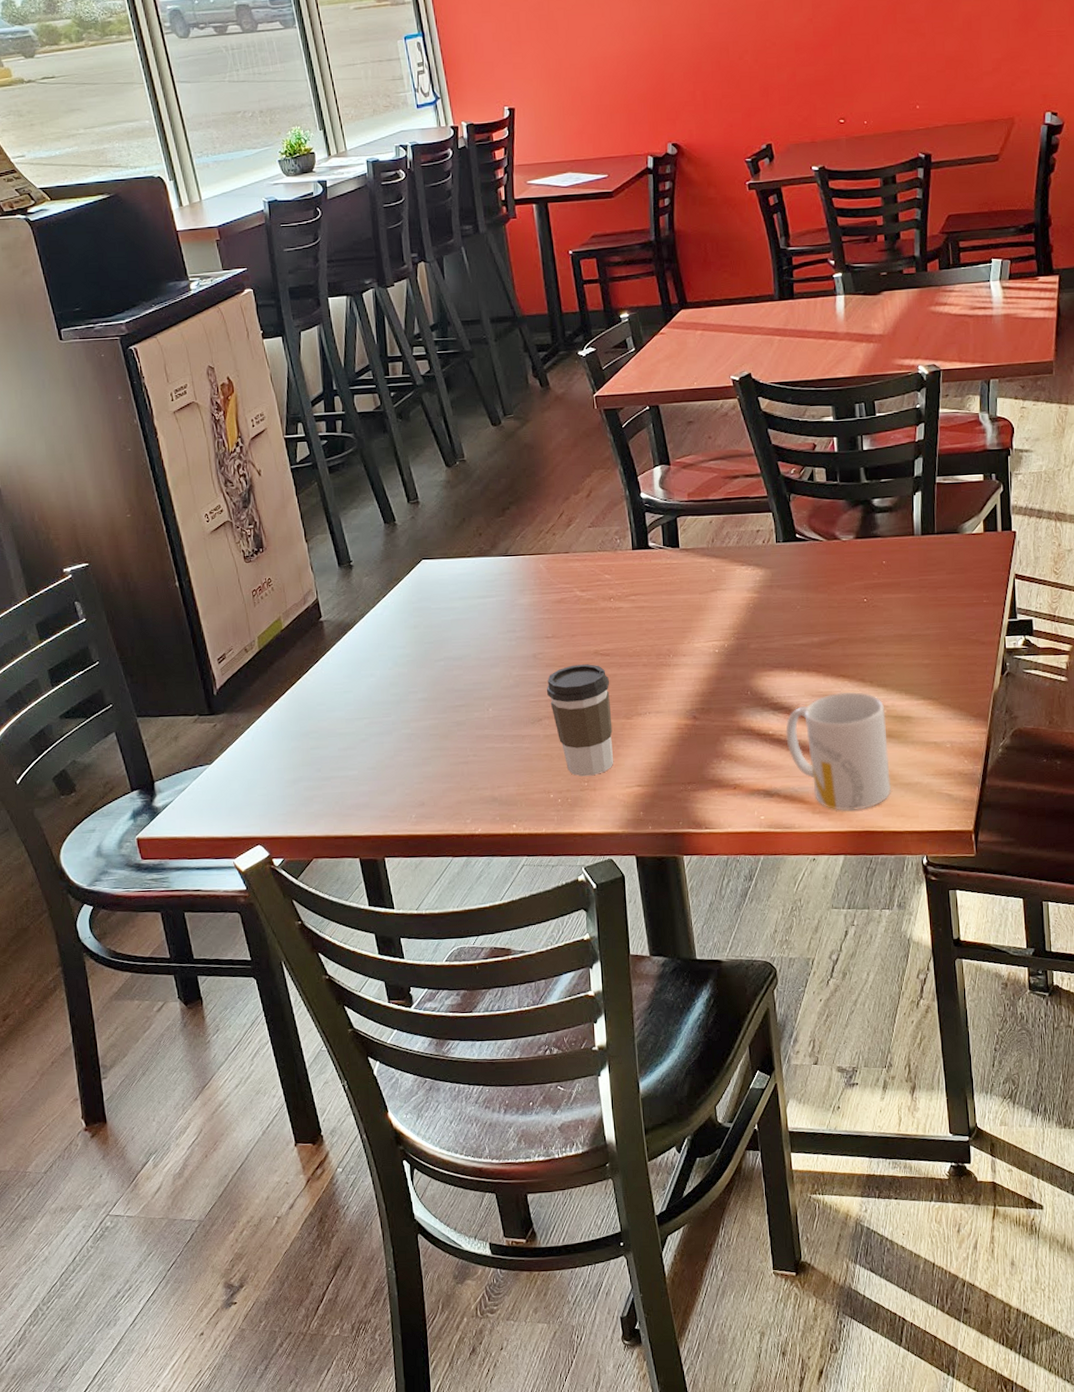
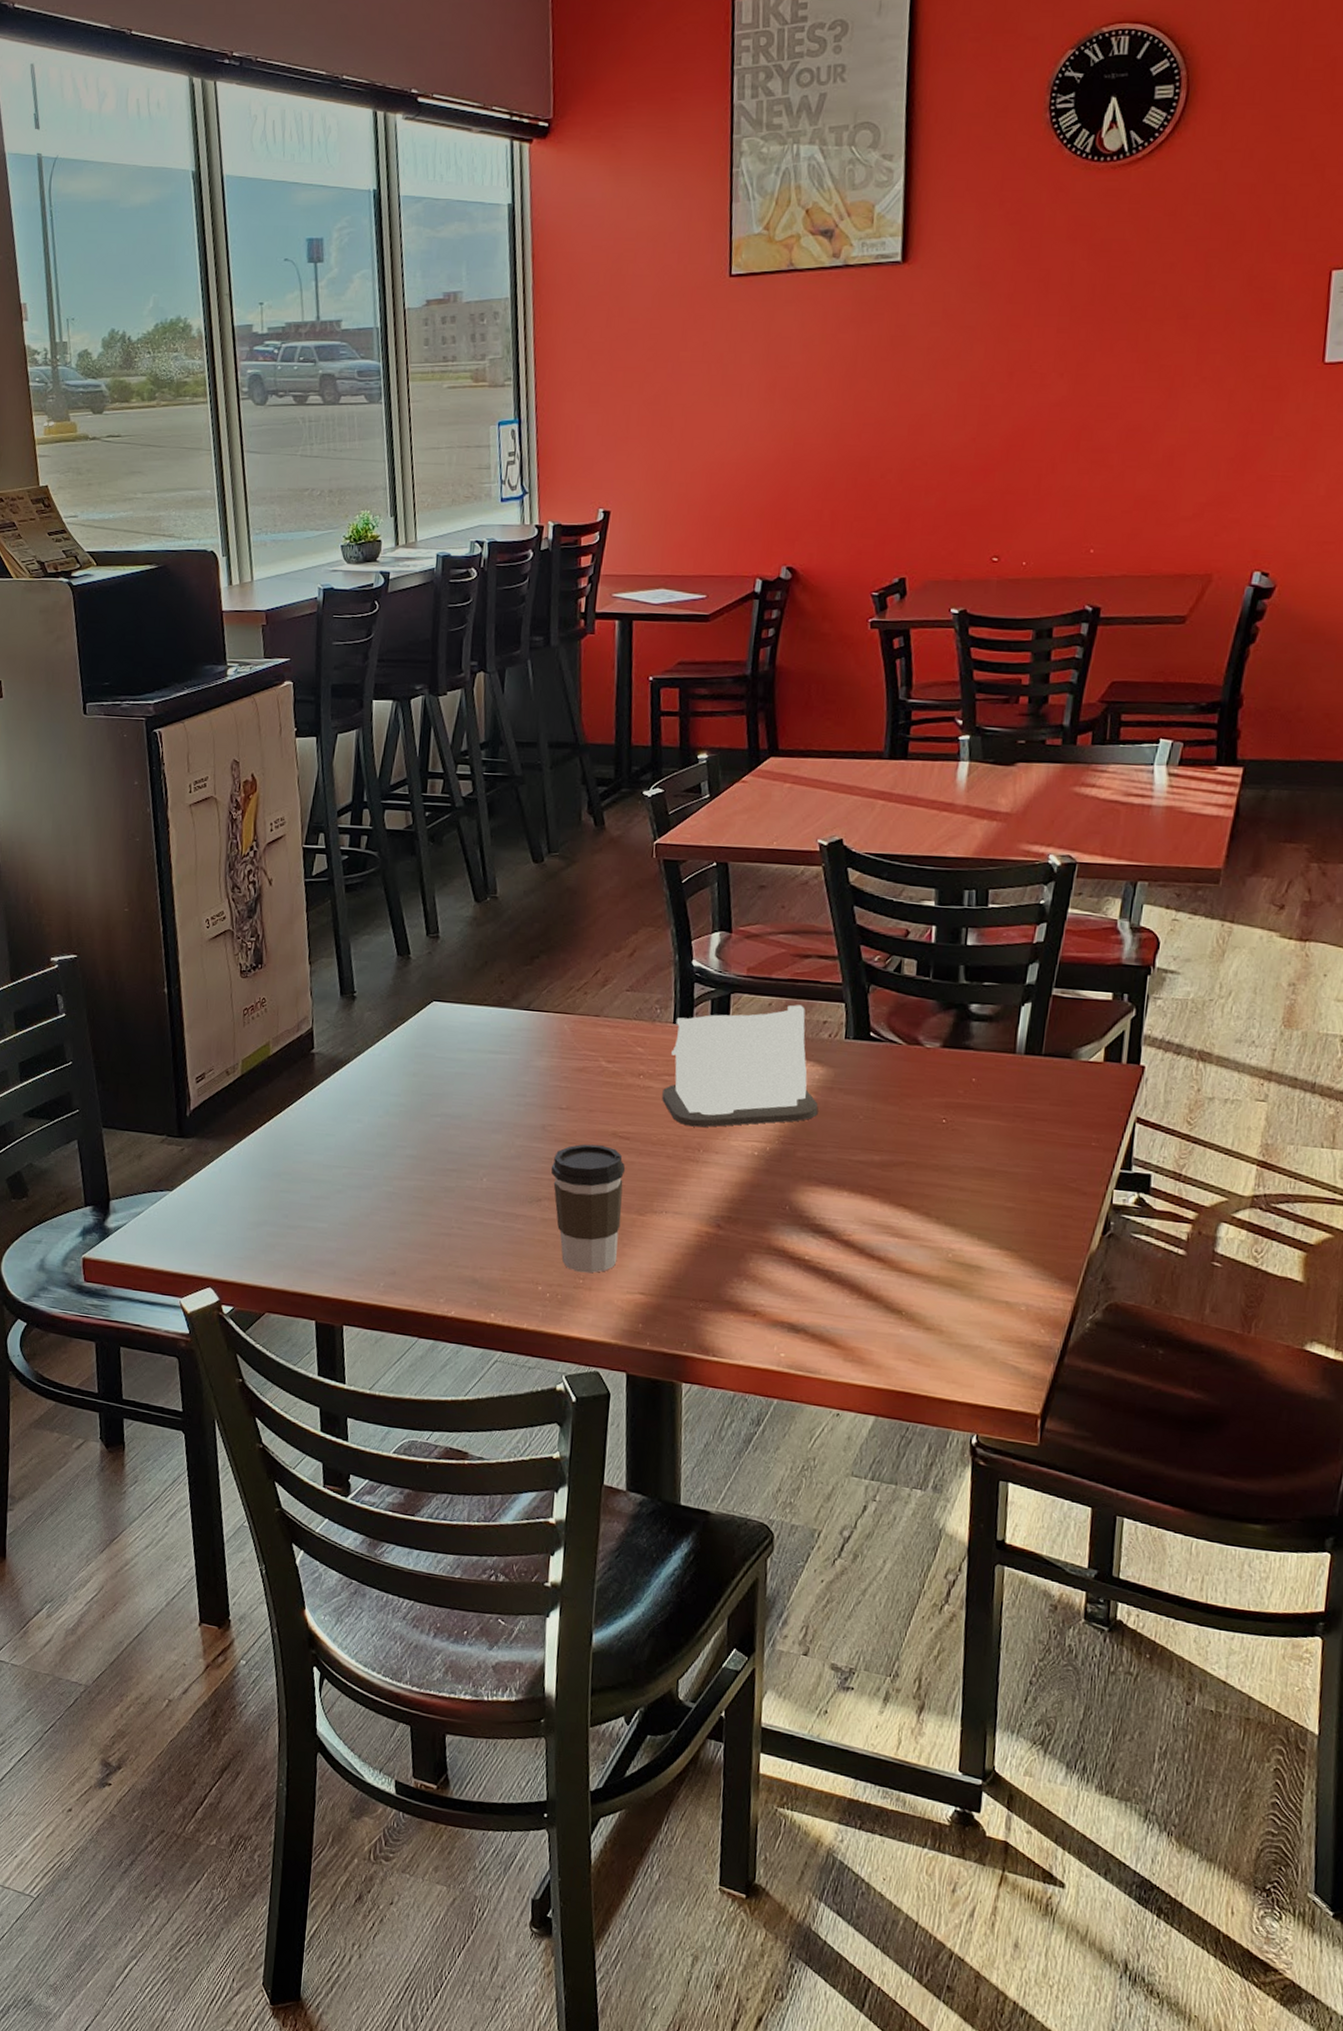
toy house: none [632,519,763,636] -> present [662,1004,819,1127]
mug: present [785,692,892,811] -> none [824,1224,950,1367]

